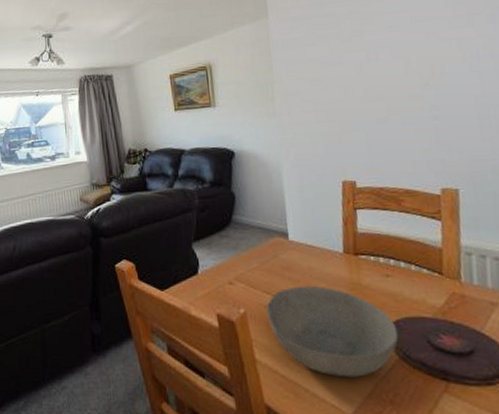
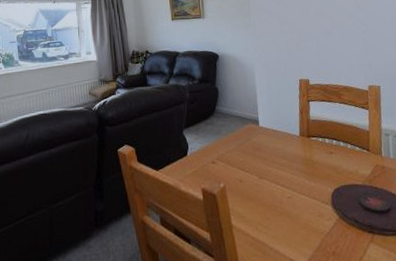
bowl: present [266,285,399,377] -> none [241,162,339,236]

